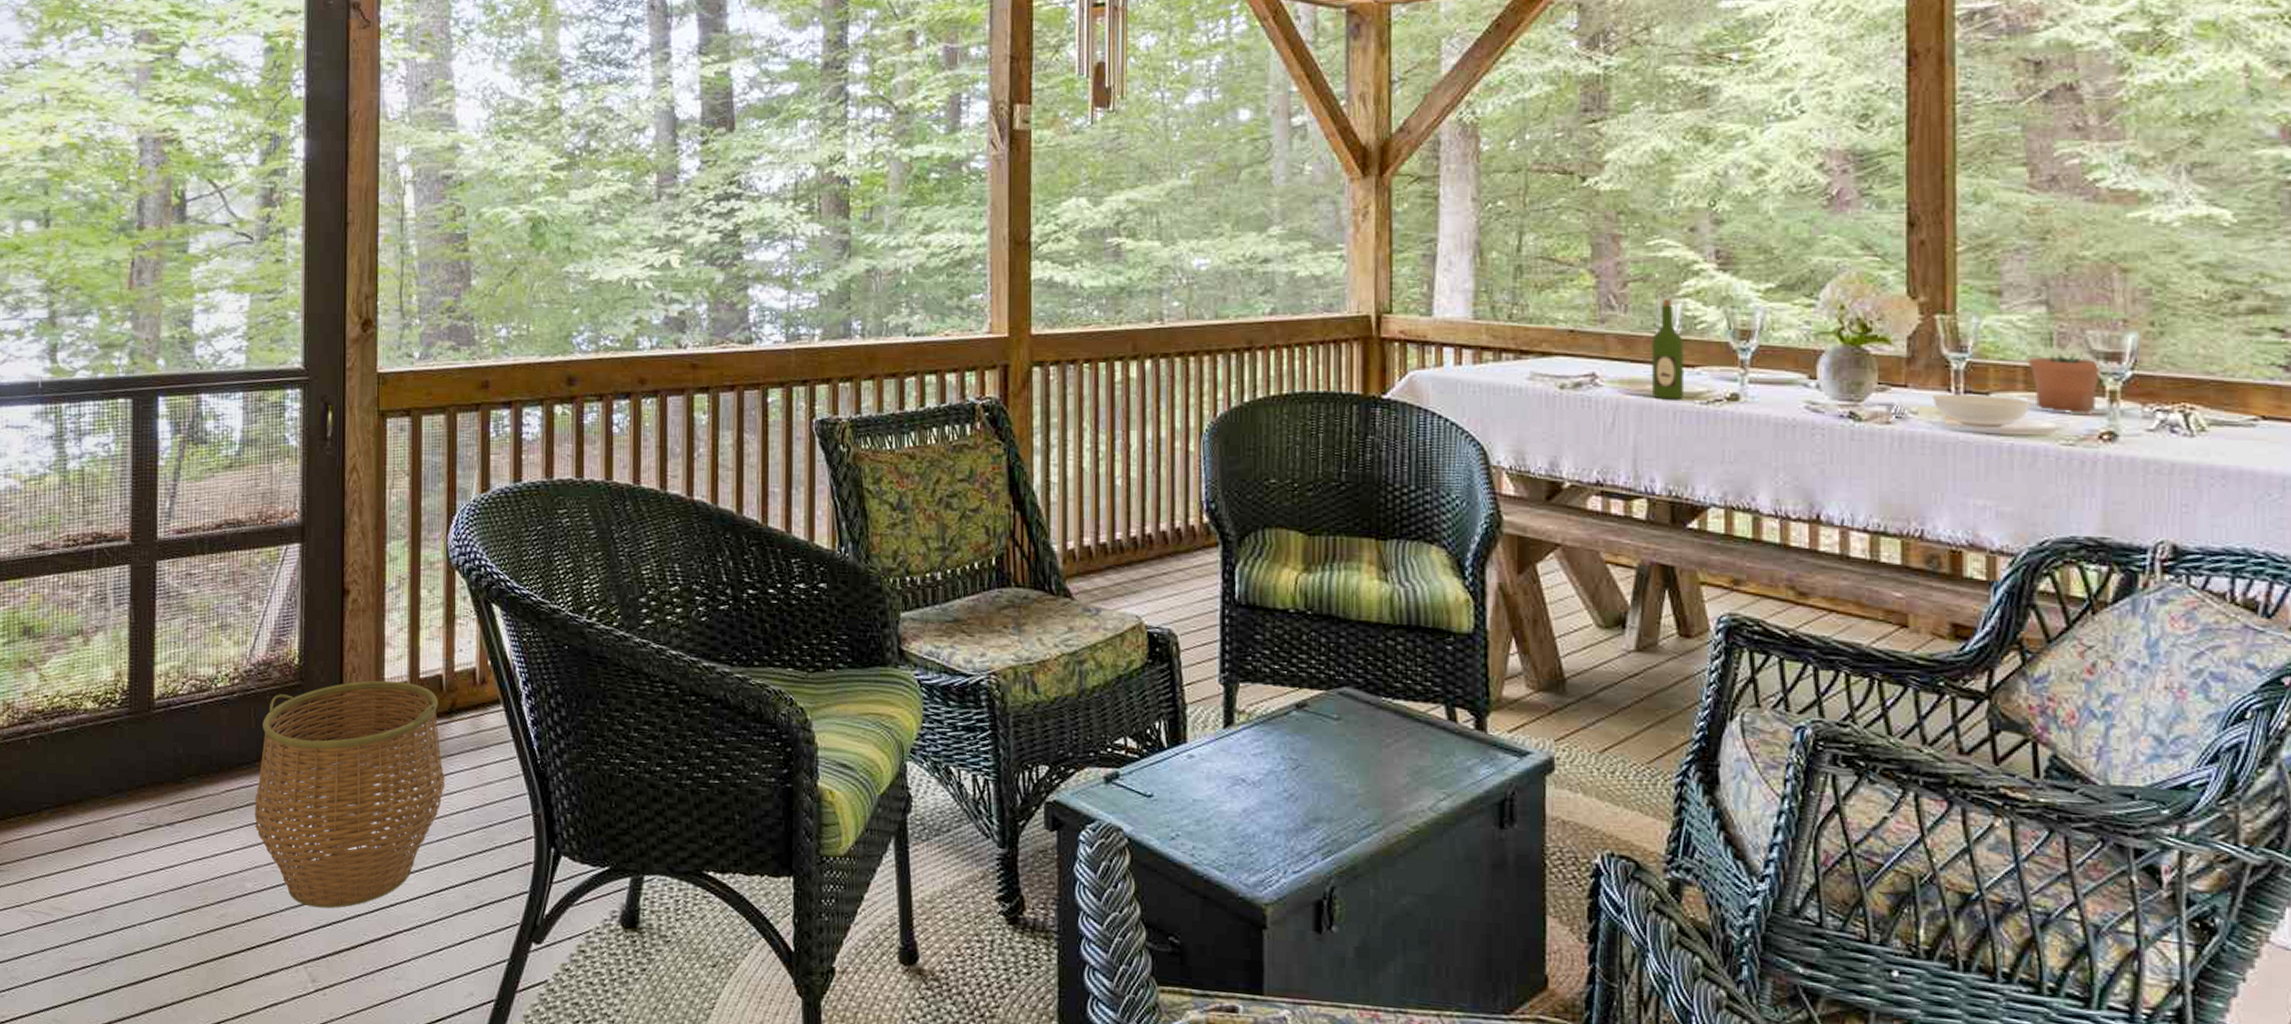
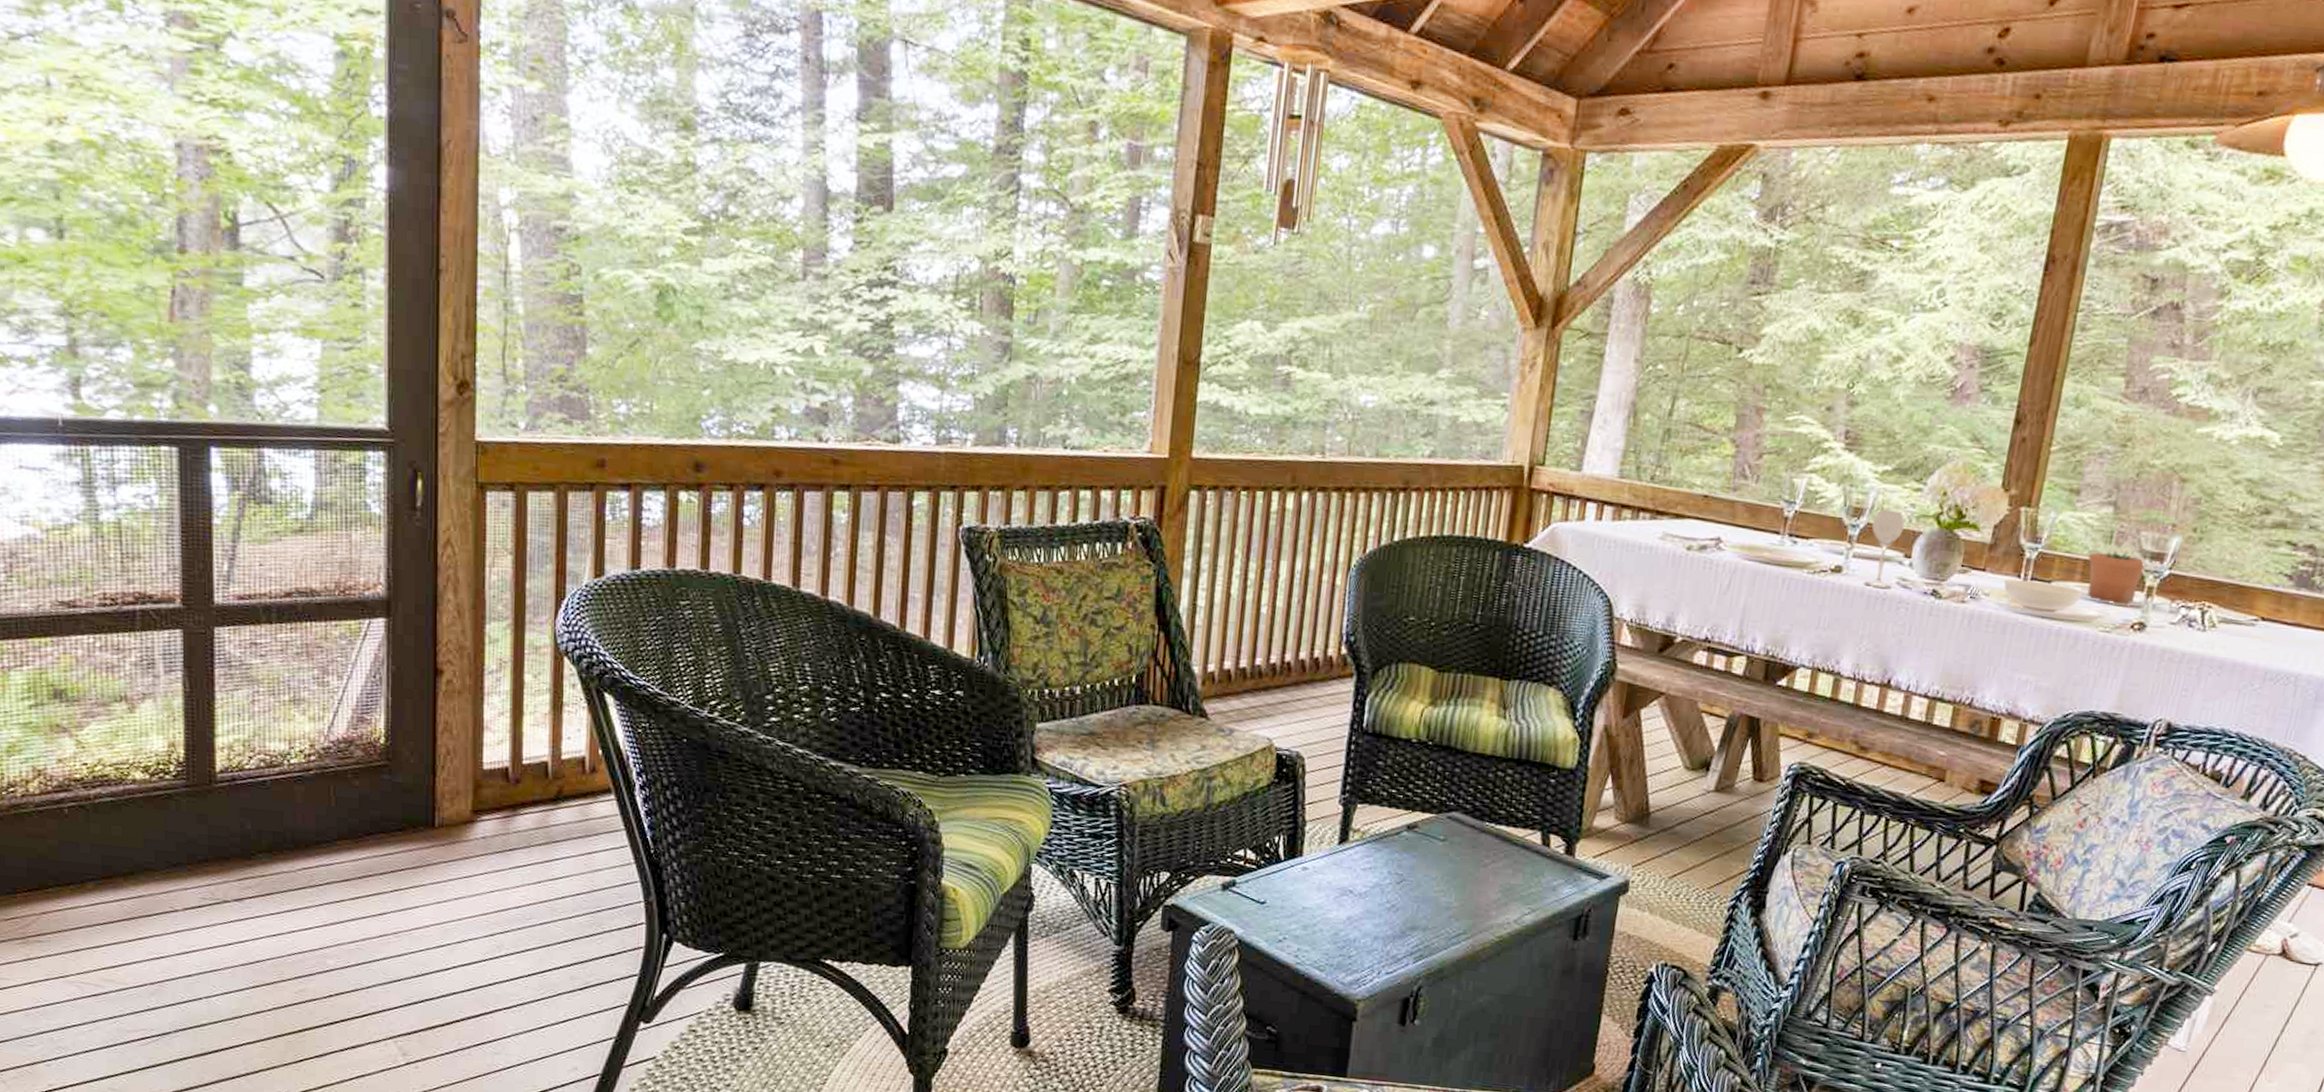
basket: present [254,680,446,908] -> none [336,764,550,986]
wine bottle: present [1651,299,1685,400] -> none [1767,473,1803,568]
wineglass: none [1764,329,1802,414] -> present [1864,509,1905,589]

